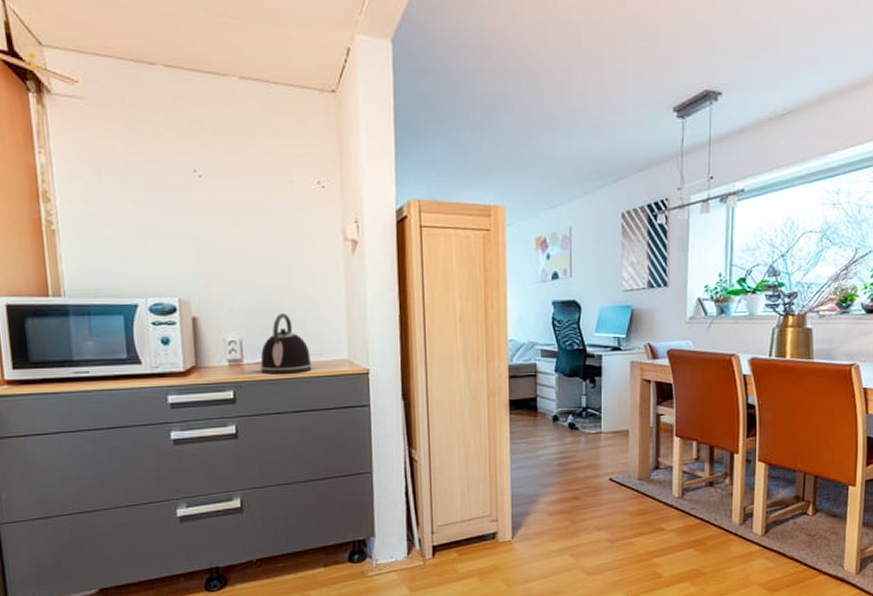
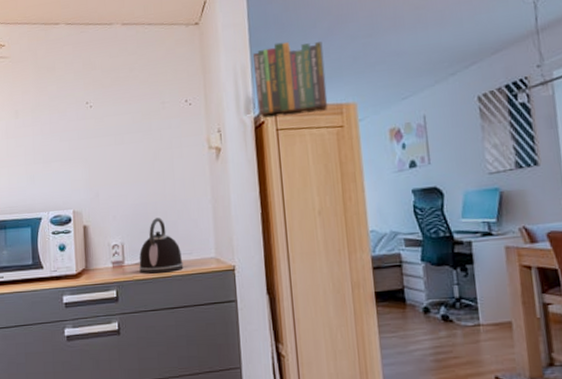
books: none [397,128,476,213] -> present [252,41,328,119]

